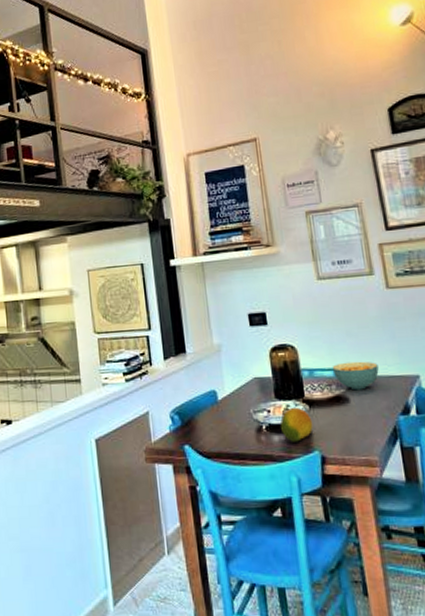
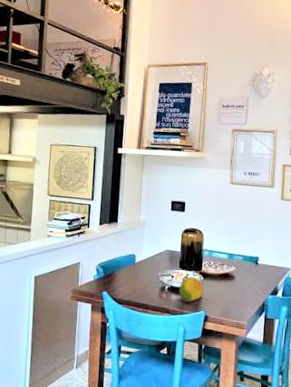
cereal bowl: present [331,361,379,391] -> none [227,249,262,272]

